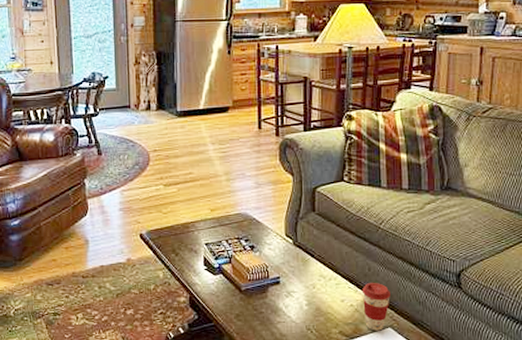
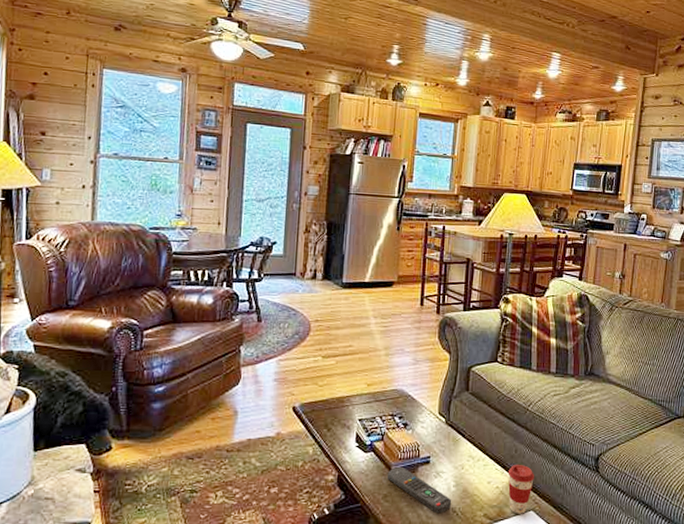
remote control: none [238,287,305,331] -> present [388,466,452,514]

